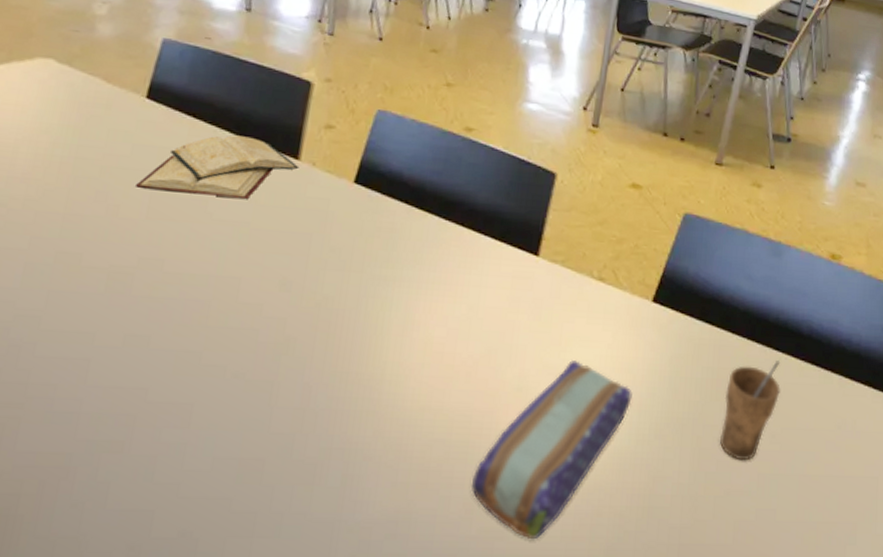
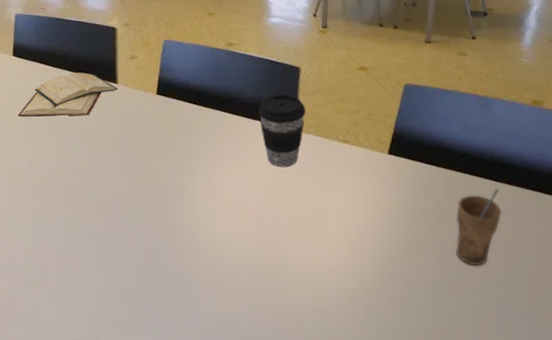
pencil case: present [471,360,632,540] -> none [272,203,382,330]
coffee cup: none [491,204,556,305] -> present [258,93,306,168]

